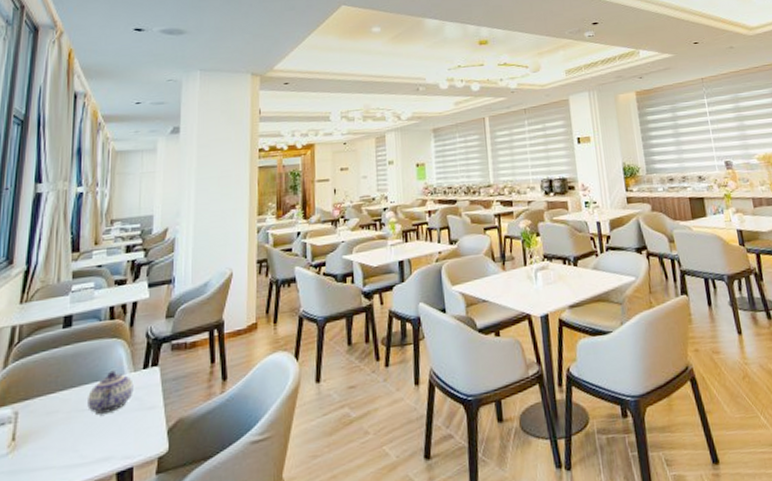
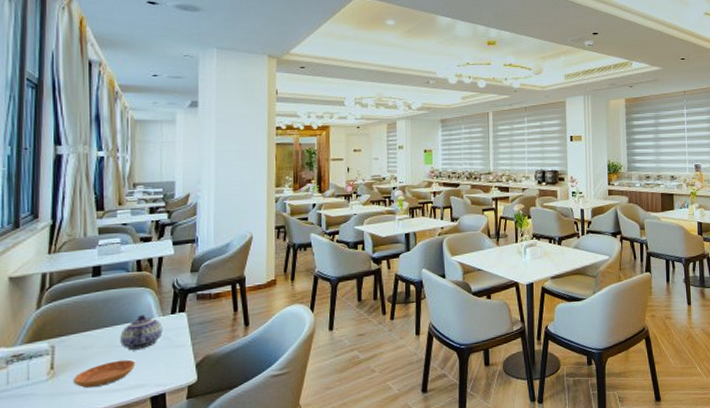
saucer: none [34,426,103,463] -> present [73,359,136,388]

